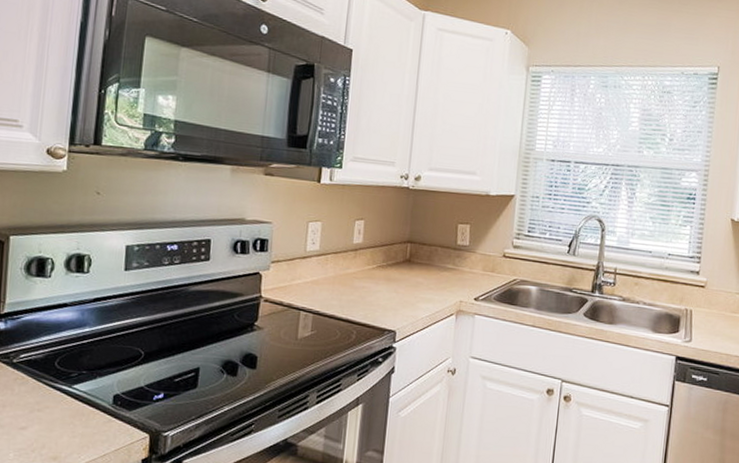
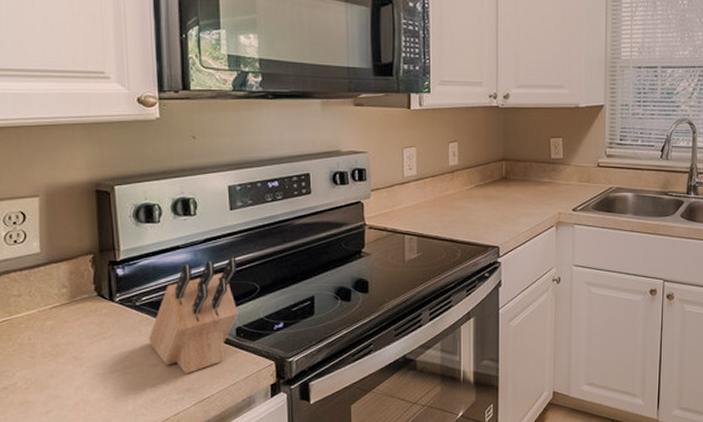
knife block: none [20,319,124,441] -> present [149,257,238,374]

